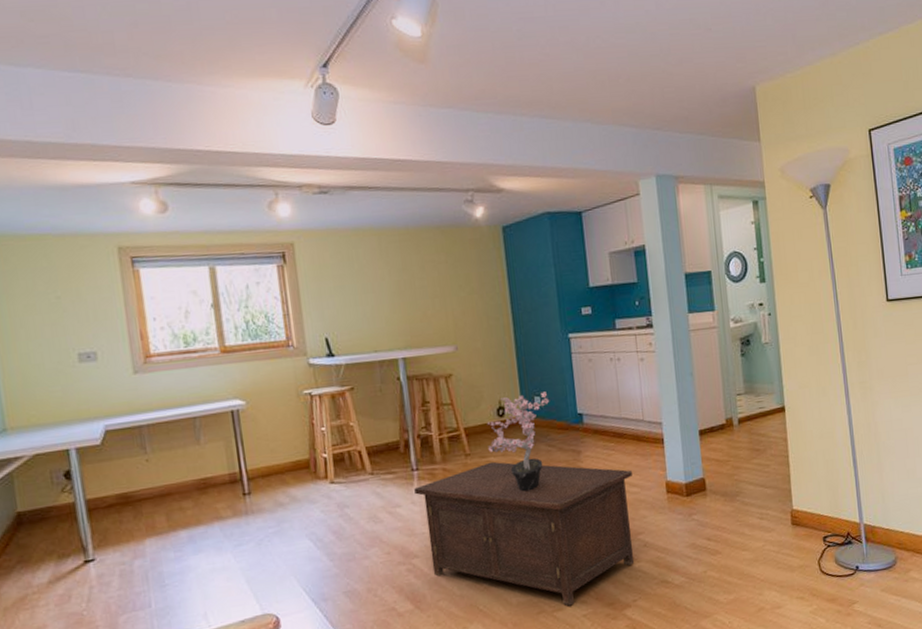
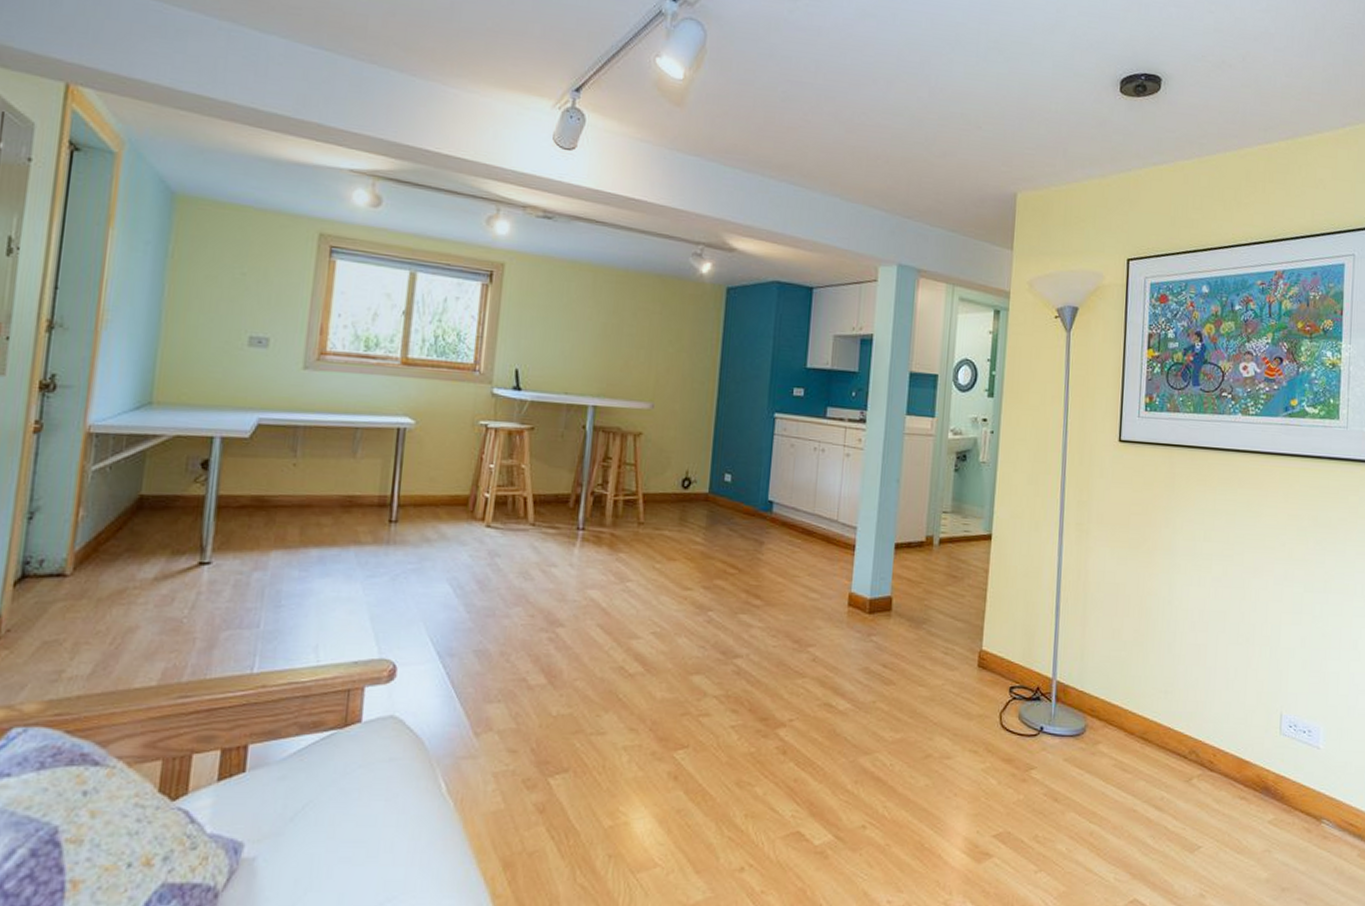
cabinet: present [414,461,635,606] -> none [575,535,815,713]
potted plant: present [488,391,550,492] -> none [664,467,741,576]

